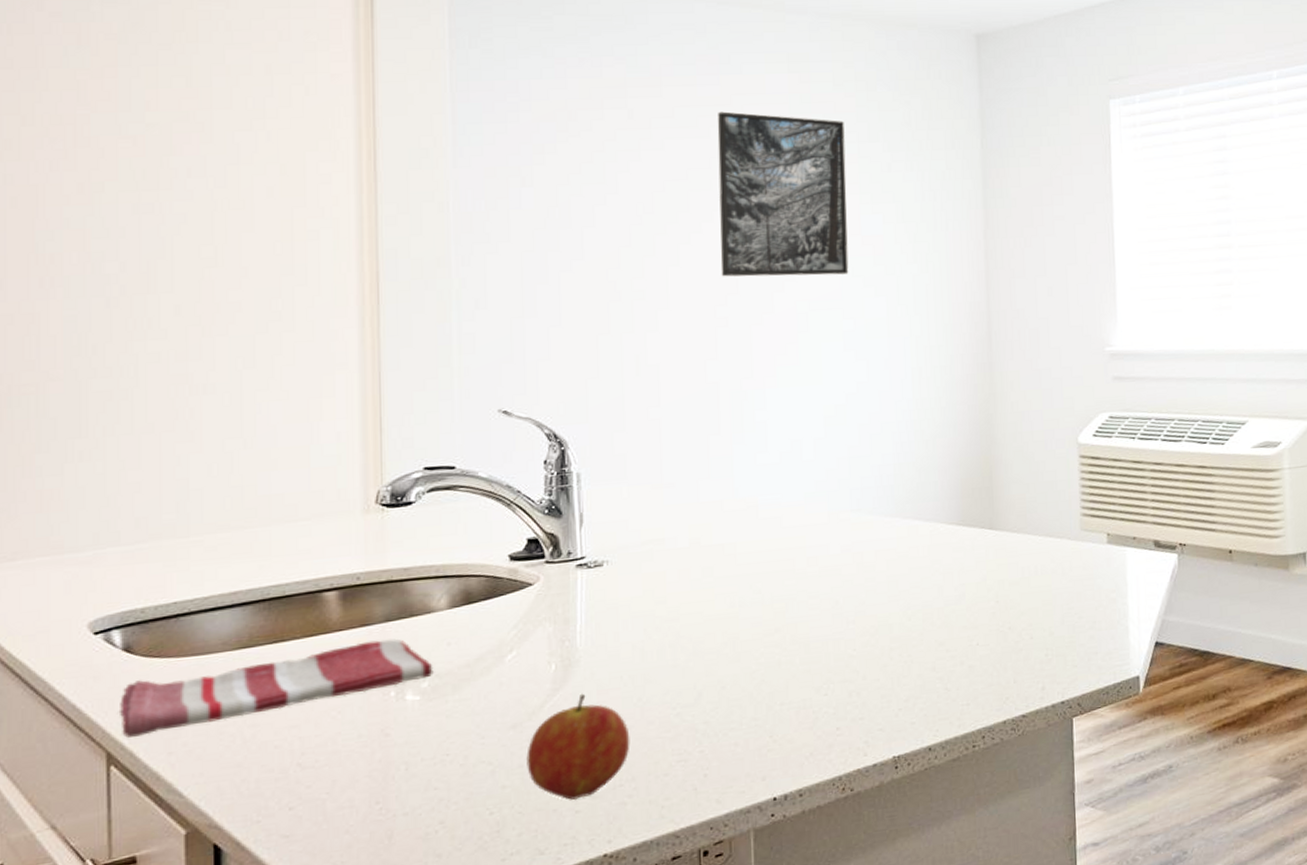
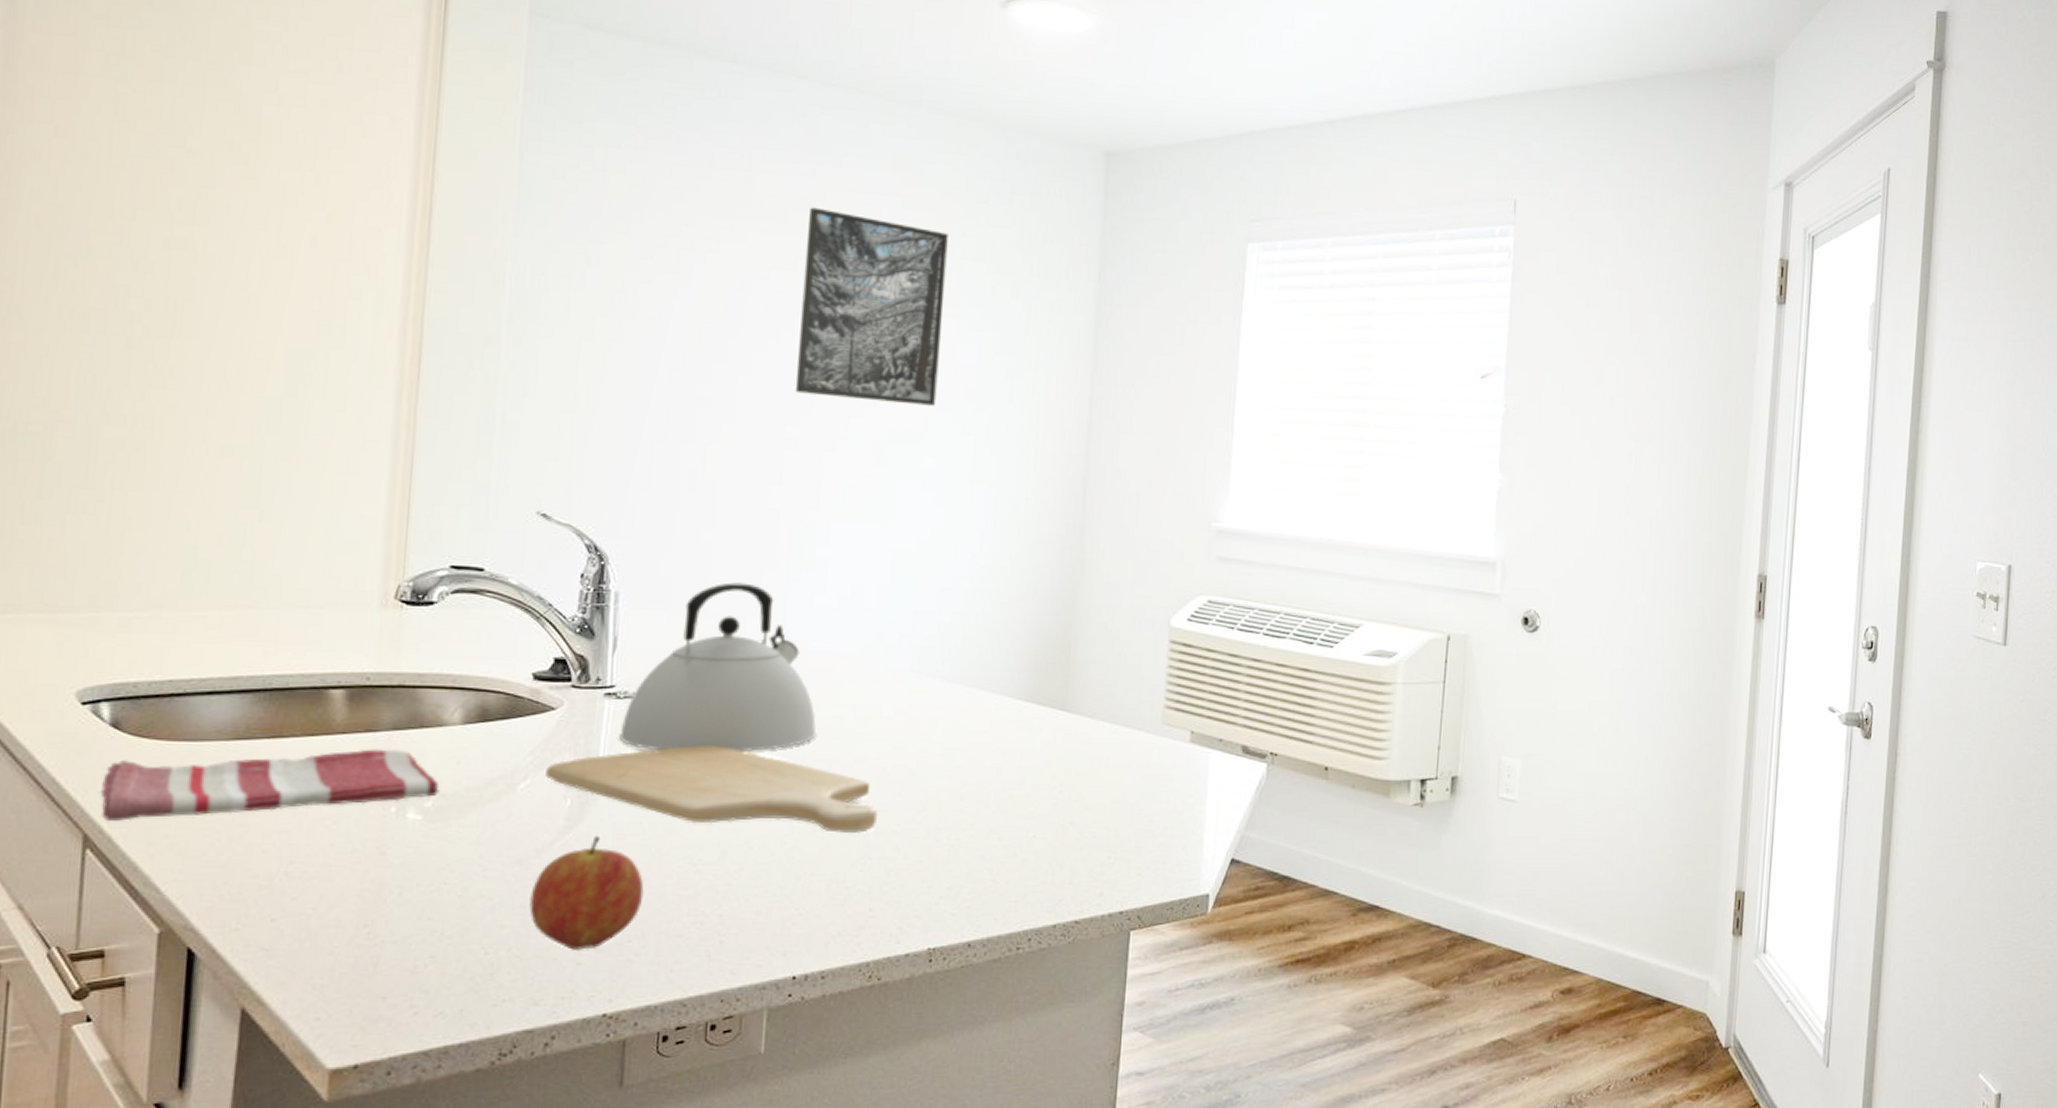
chopping board: none [530,599,836,671] -> present [546,746,878,833]
kettle: none [594,450,773,611] -> present [619,582,817,751]

